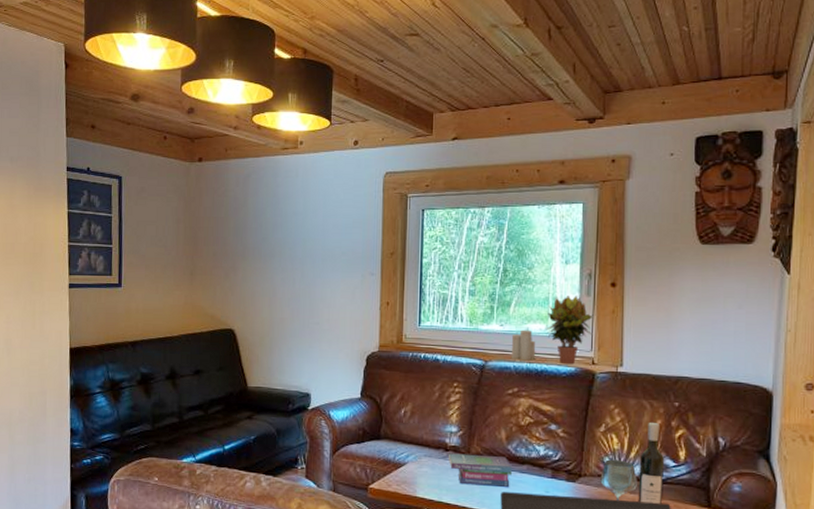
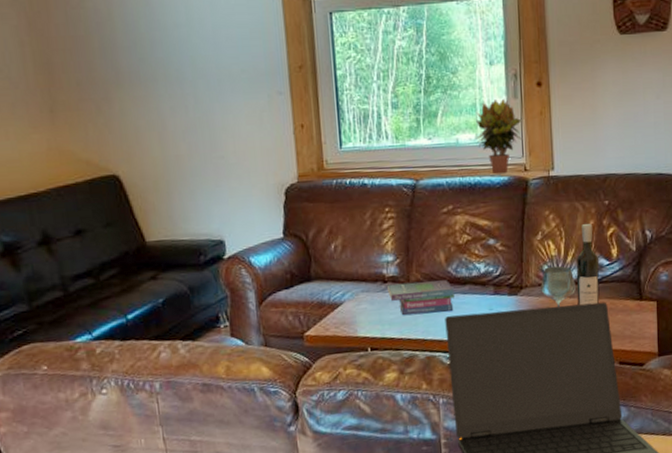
candle: present [511,328,536,361] -> none [442,139,468,176]

